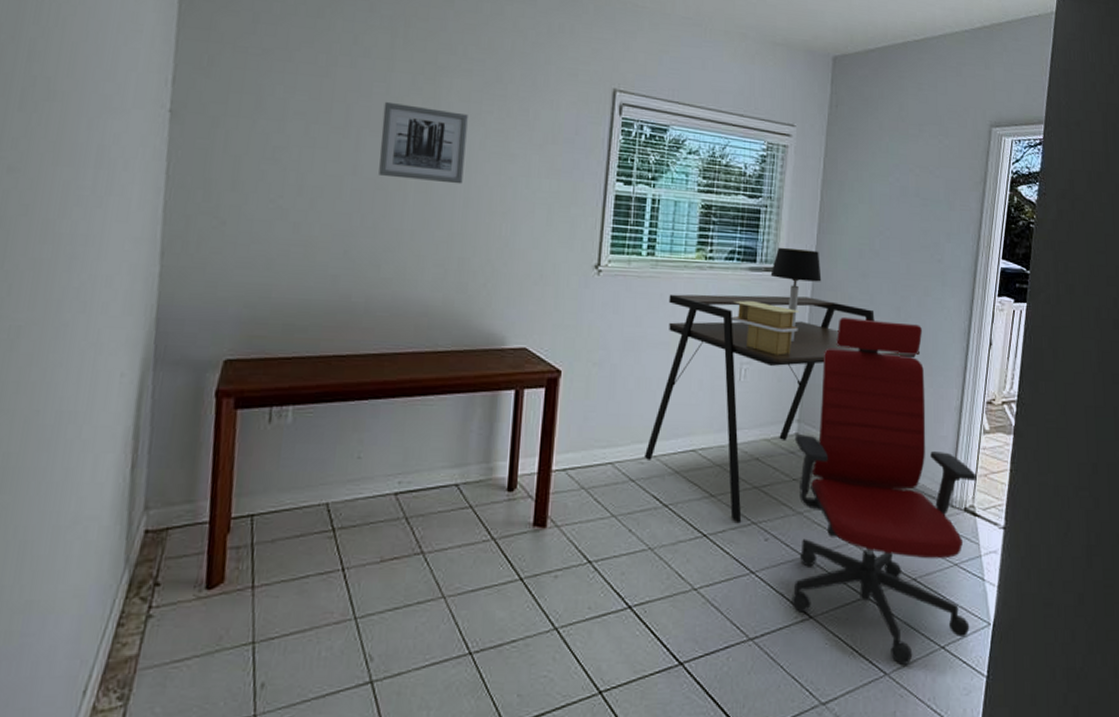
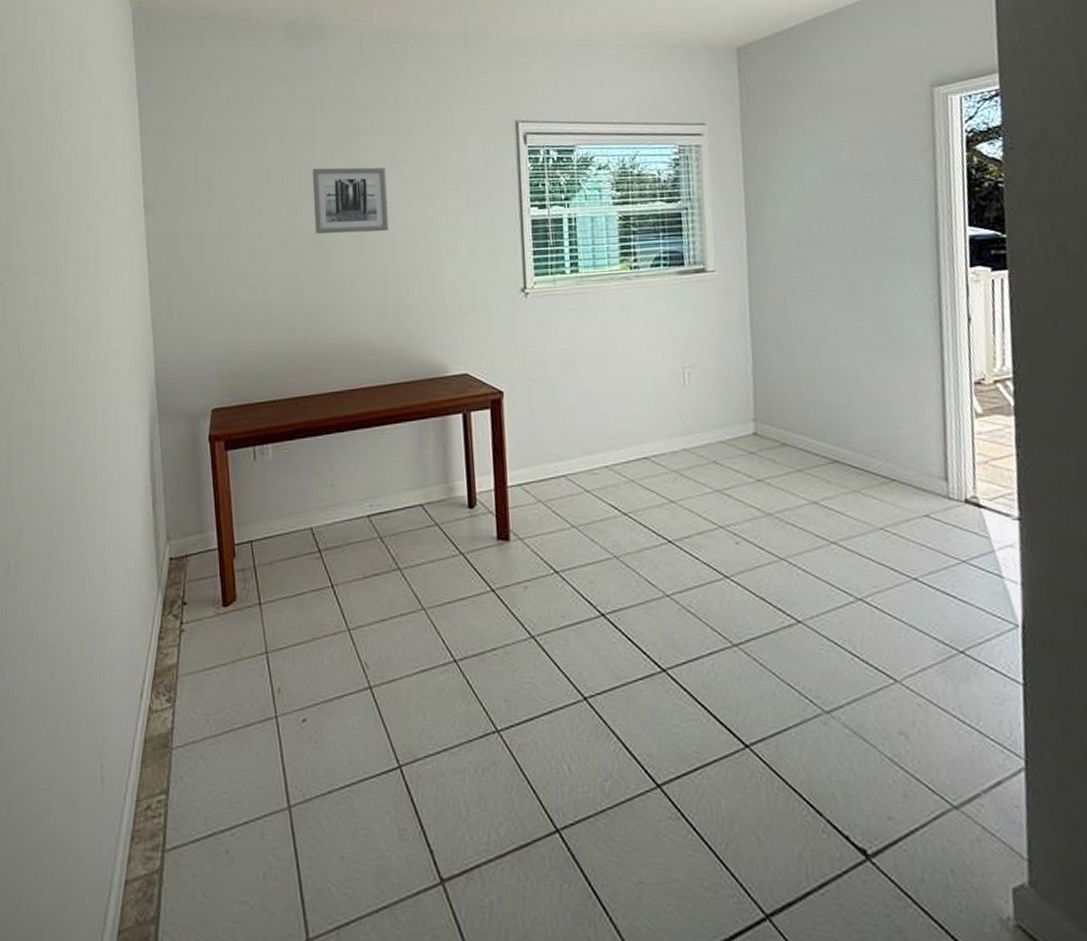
desk: present [644,294,921,524] -> none [595,293,885,528]
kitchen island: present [732,300,800,356] -> none [666,304,740,356]
table lamp: present [770,247,822,341] -> none [701,245,759,340]
office chair: present [791,316,977,665] -> none [752,308,993,671]

